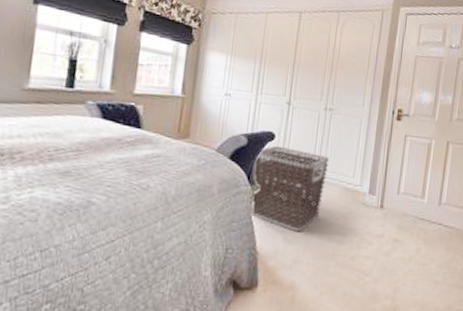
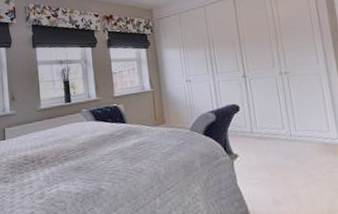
clothes hamper: present [250,146,329,231] -> none [226,115,303,192]

